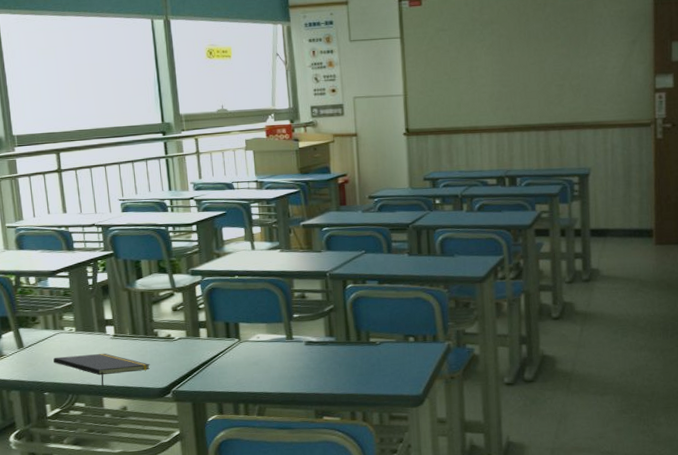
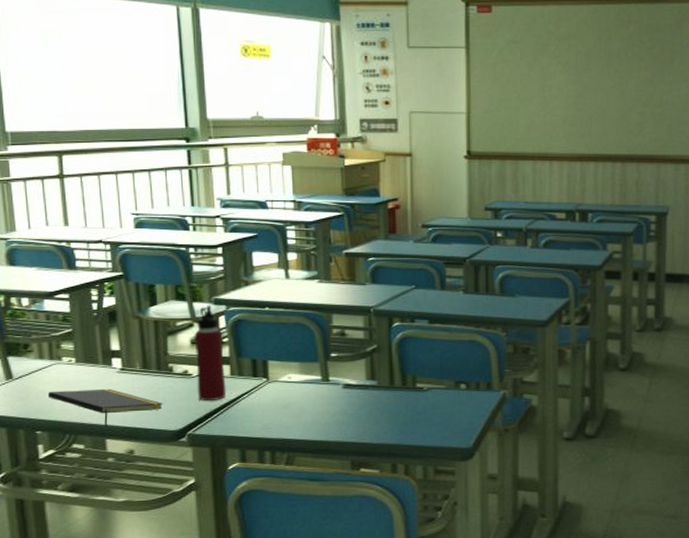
water bottle: none [175,275,204,361] -> present [194,304,227,402]

